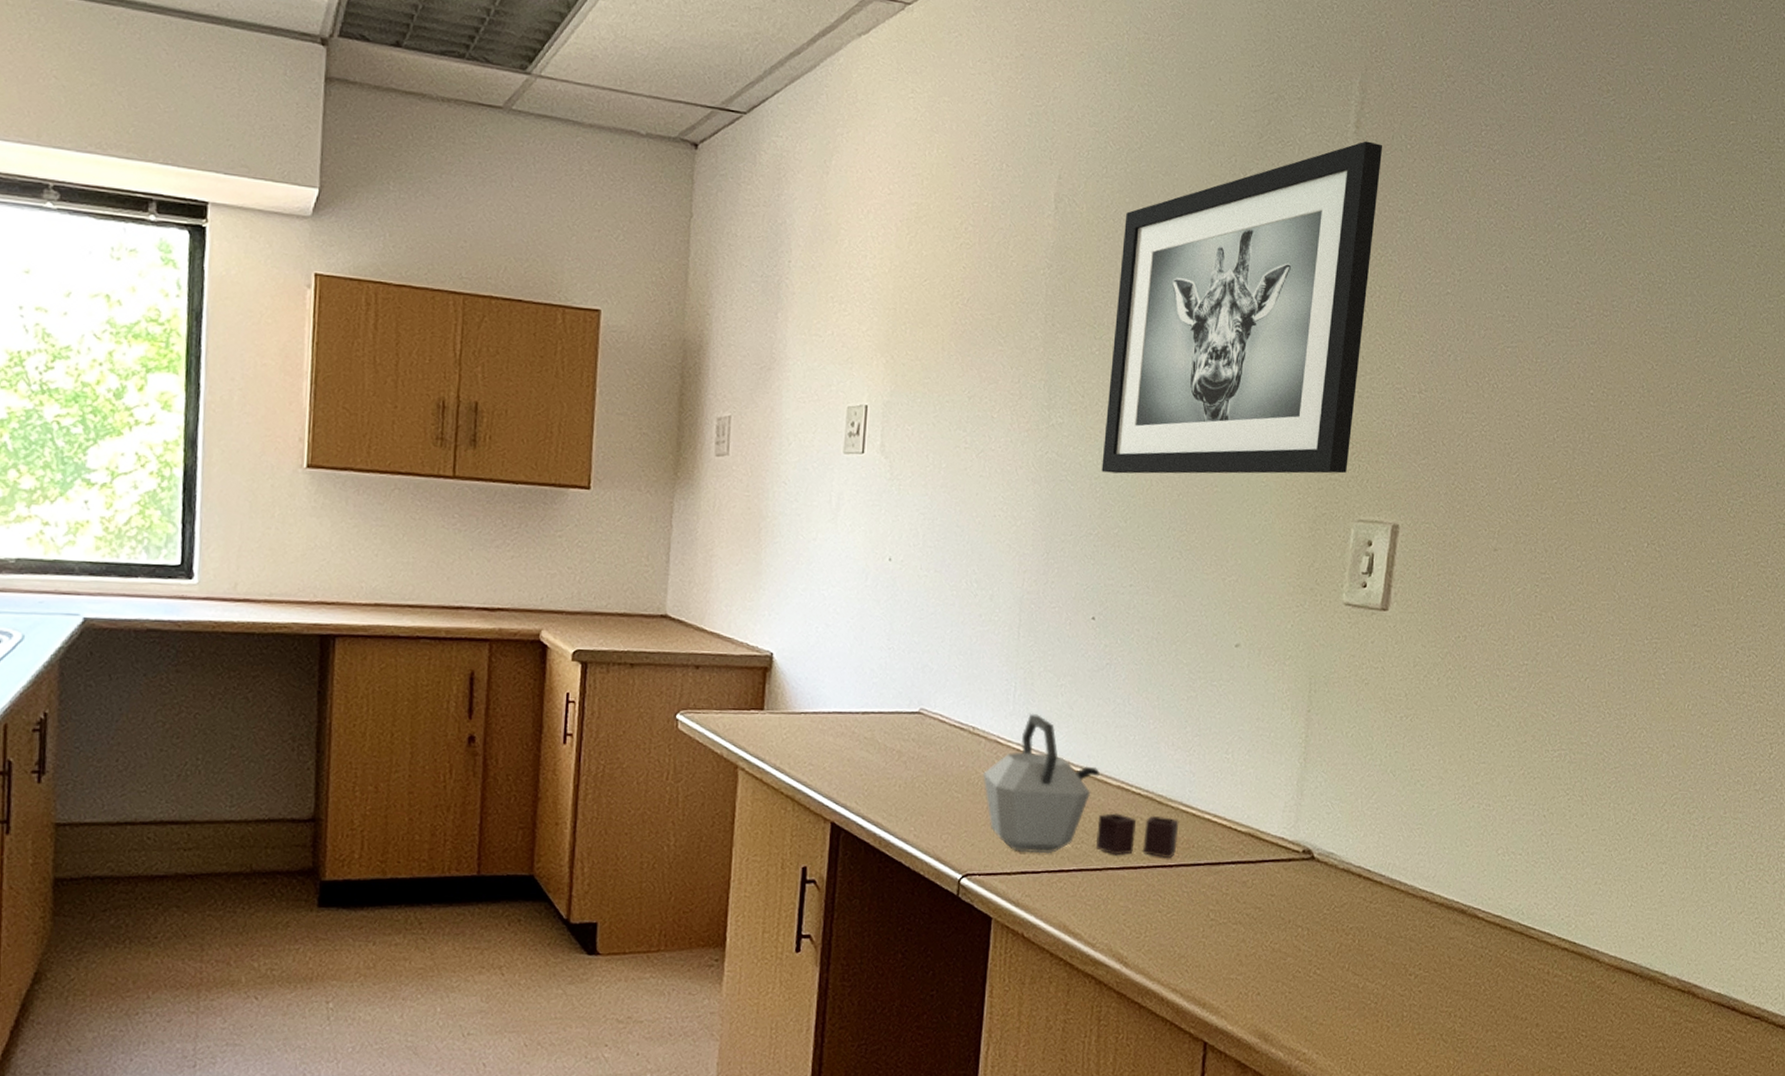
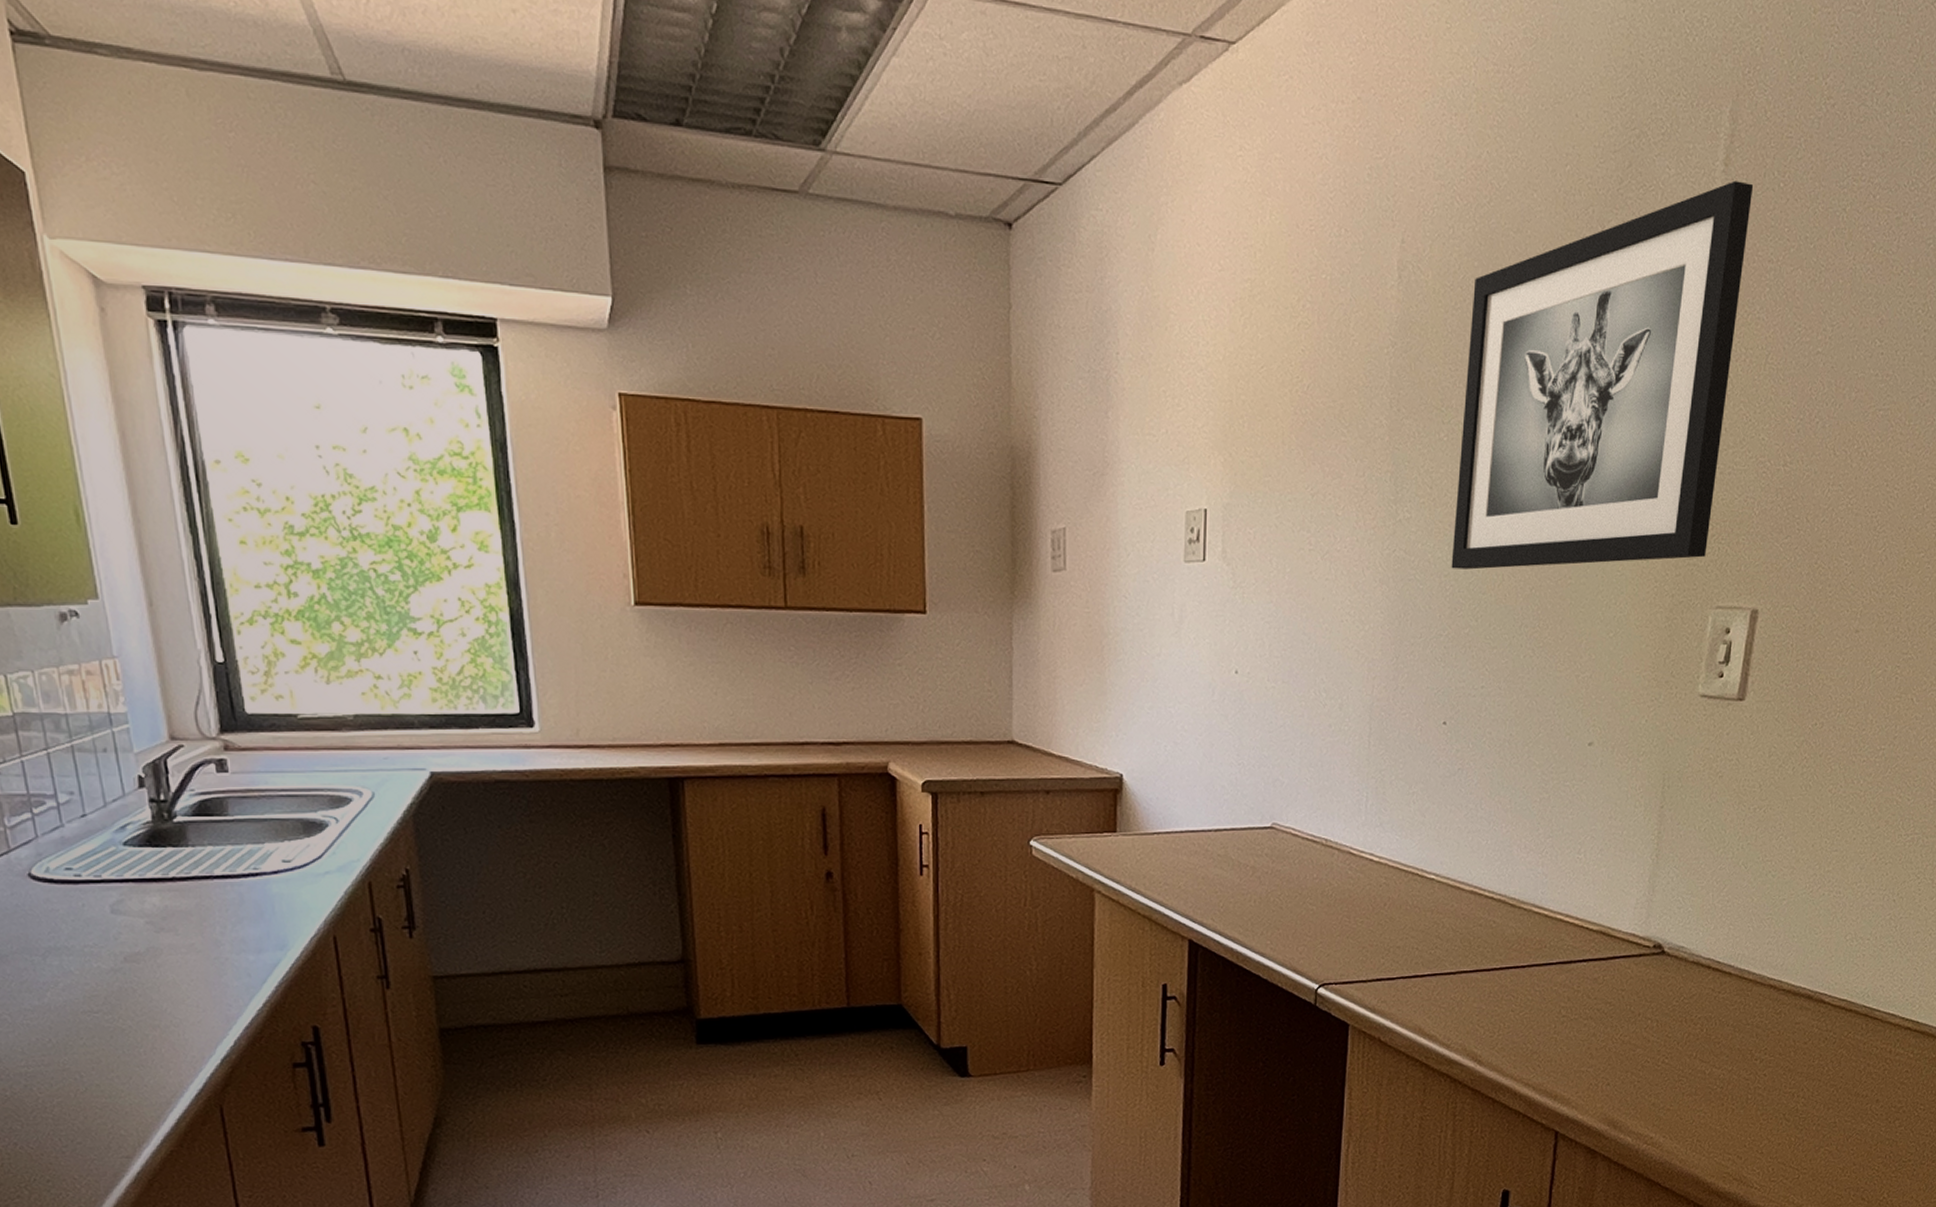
kettle: present [983,713,1179,859] -> none [1337,822,1532,961]

